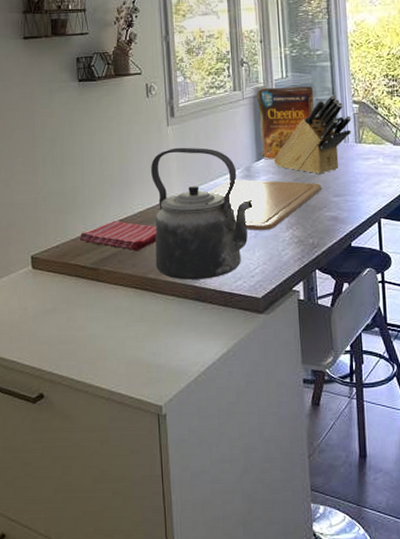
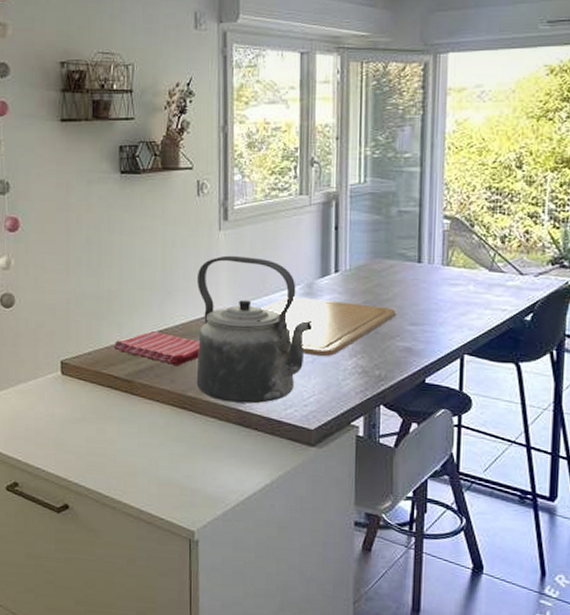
cereal box: present [256,85,315,160] -> none [324,193,397,277]
knife block: present [273,94,352,174] -> none [340,206,440,298]

